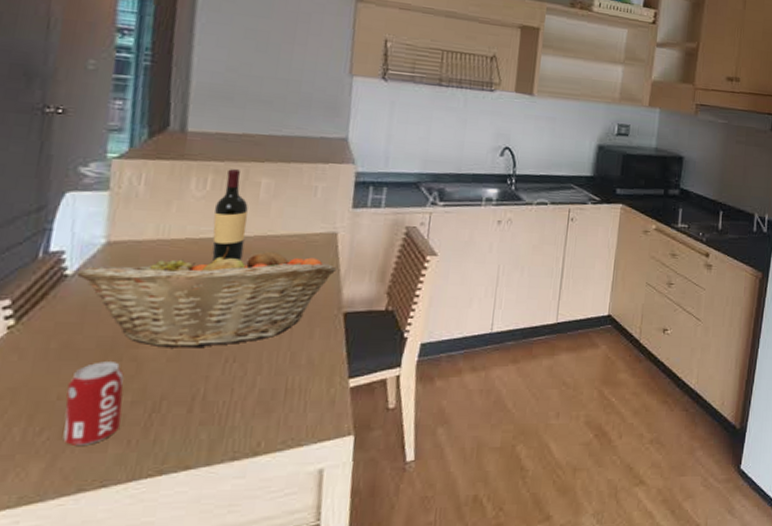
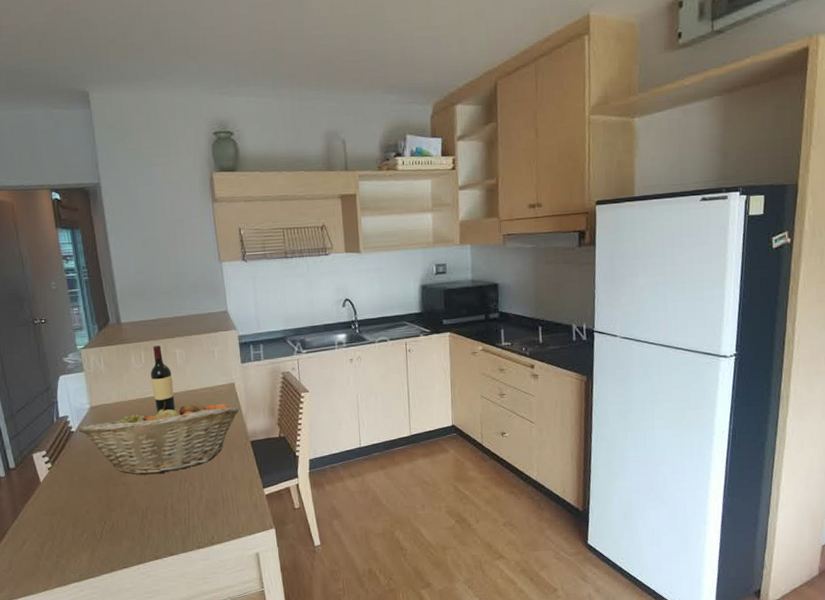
beverage can: present [63,362,124,445] -> none [90,486,126,542]

